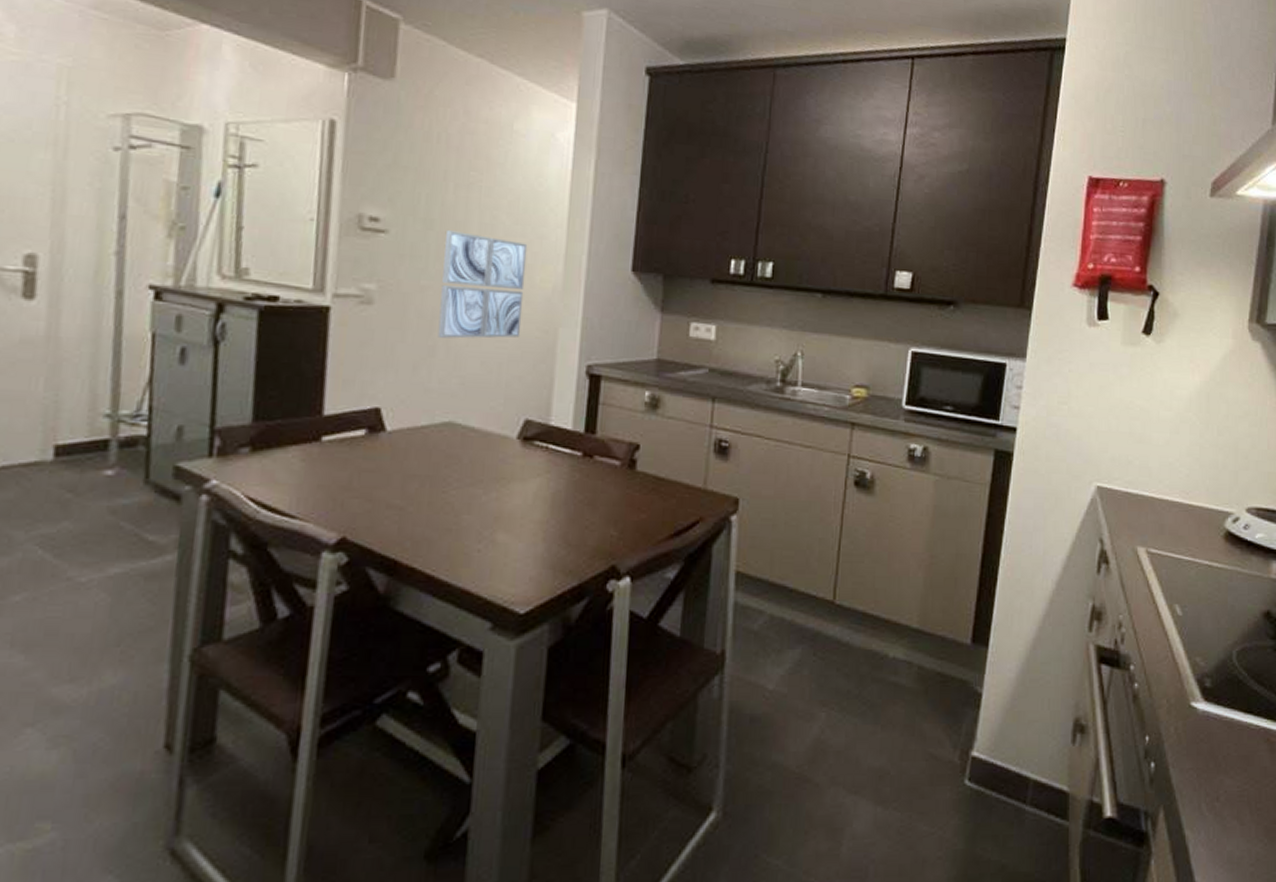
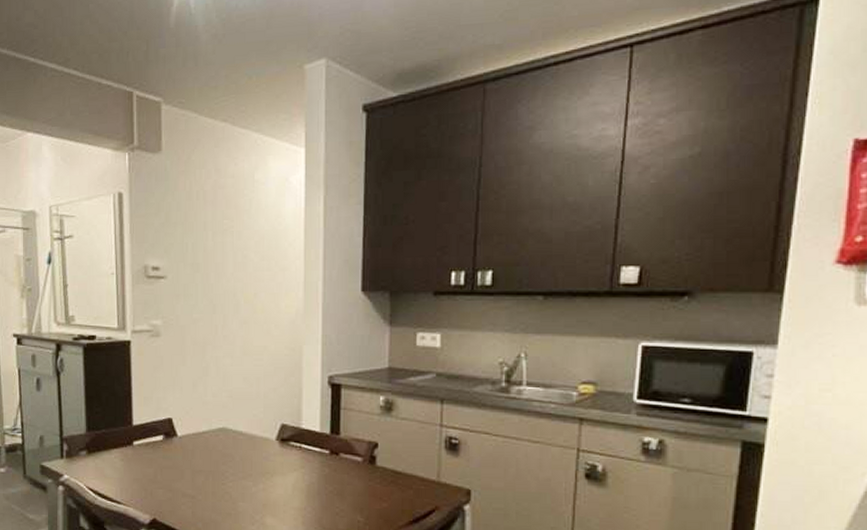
wall art: present [437,230,528,339] -> none [208,271,273,360]

